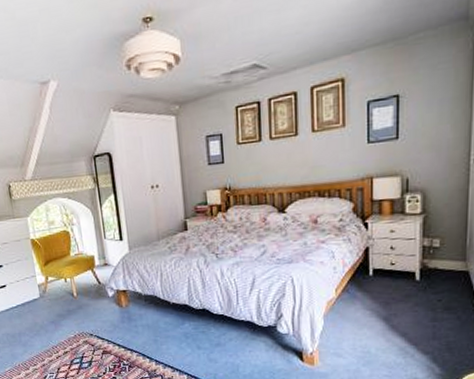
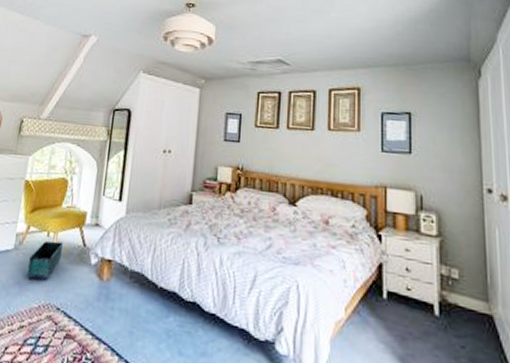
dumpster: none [55,284,82,318] -> present [27,240,63,281]

